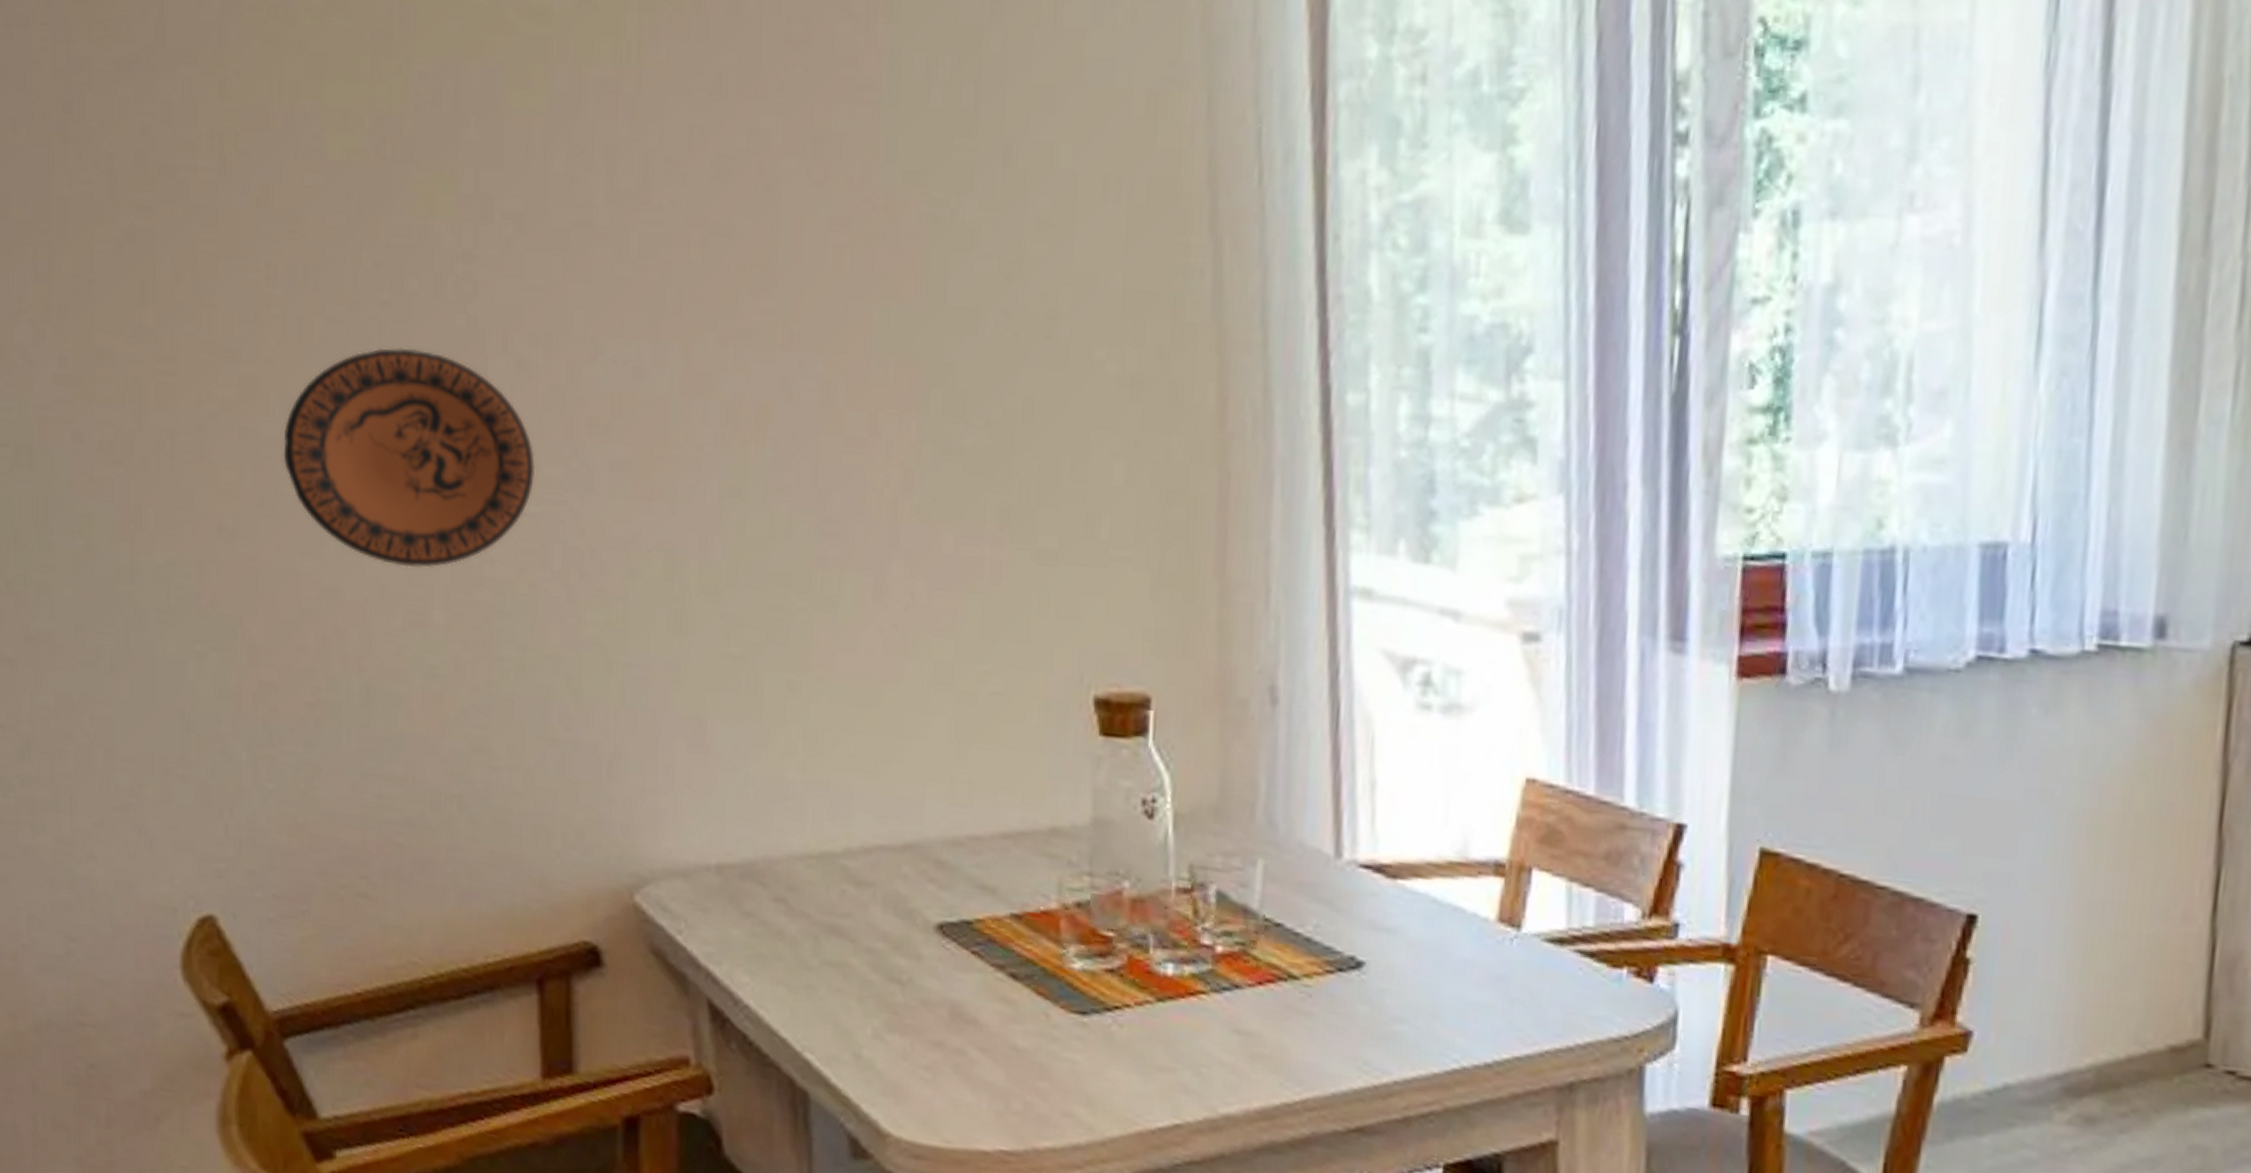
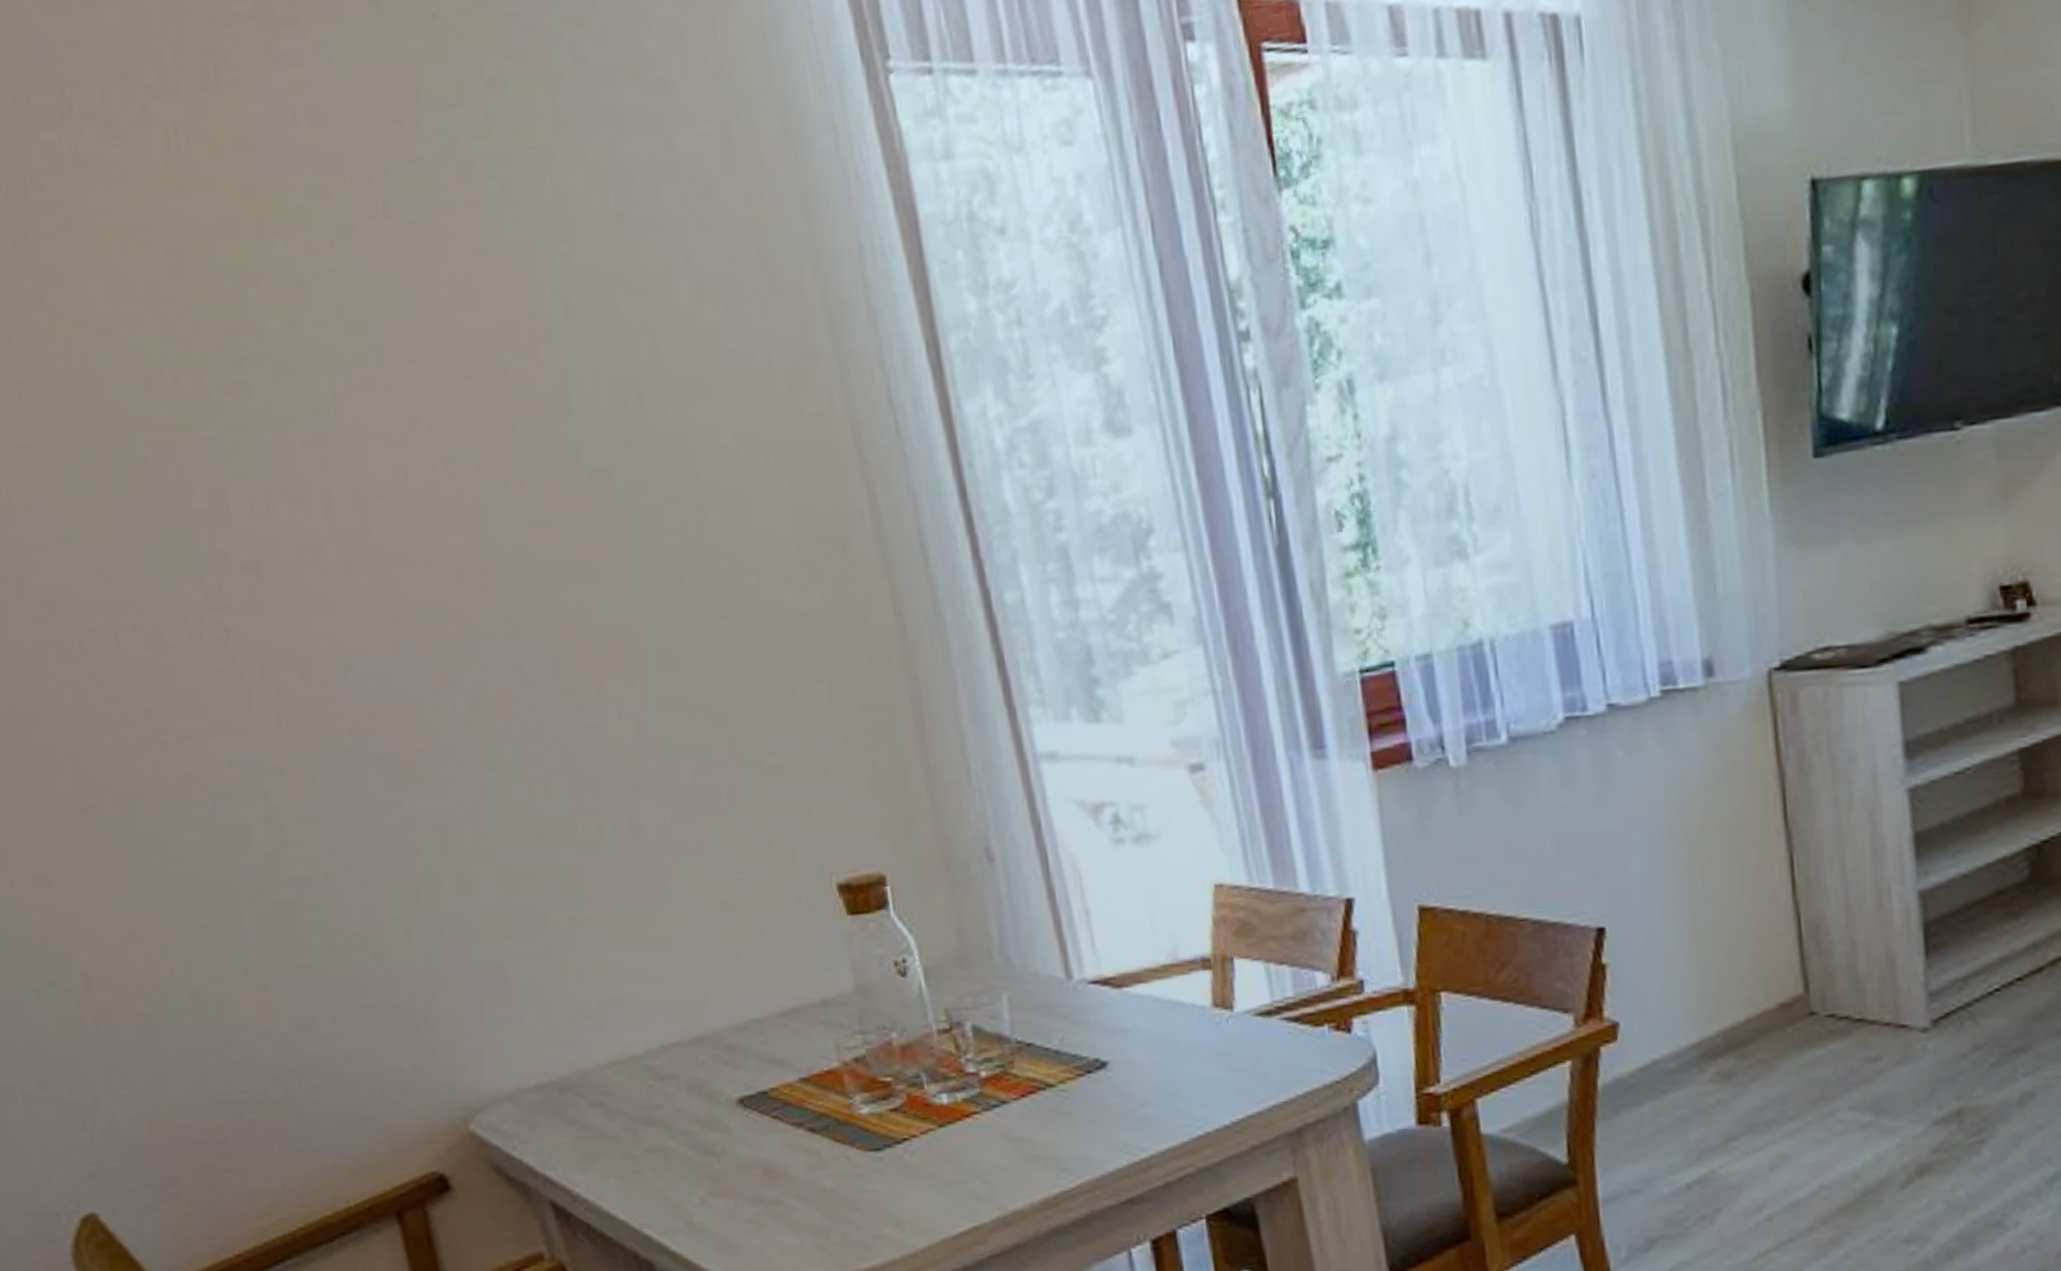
decorative plate: present [283,347,536,568] -> none [77,693,313,883]

